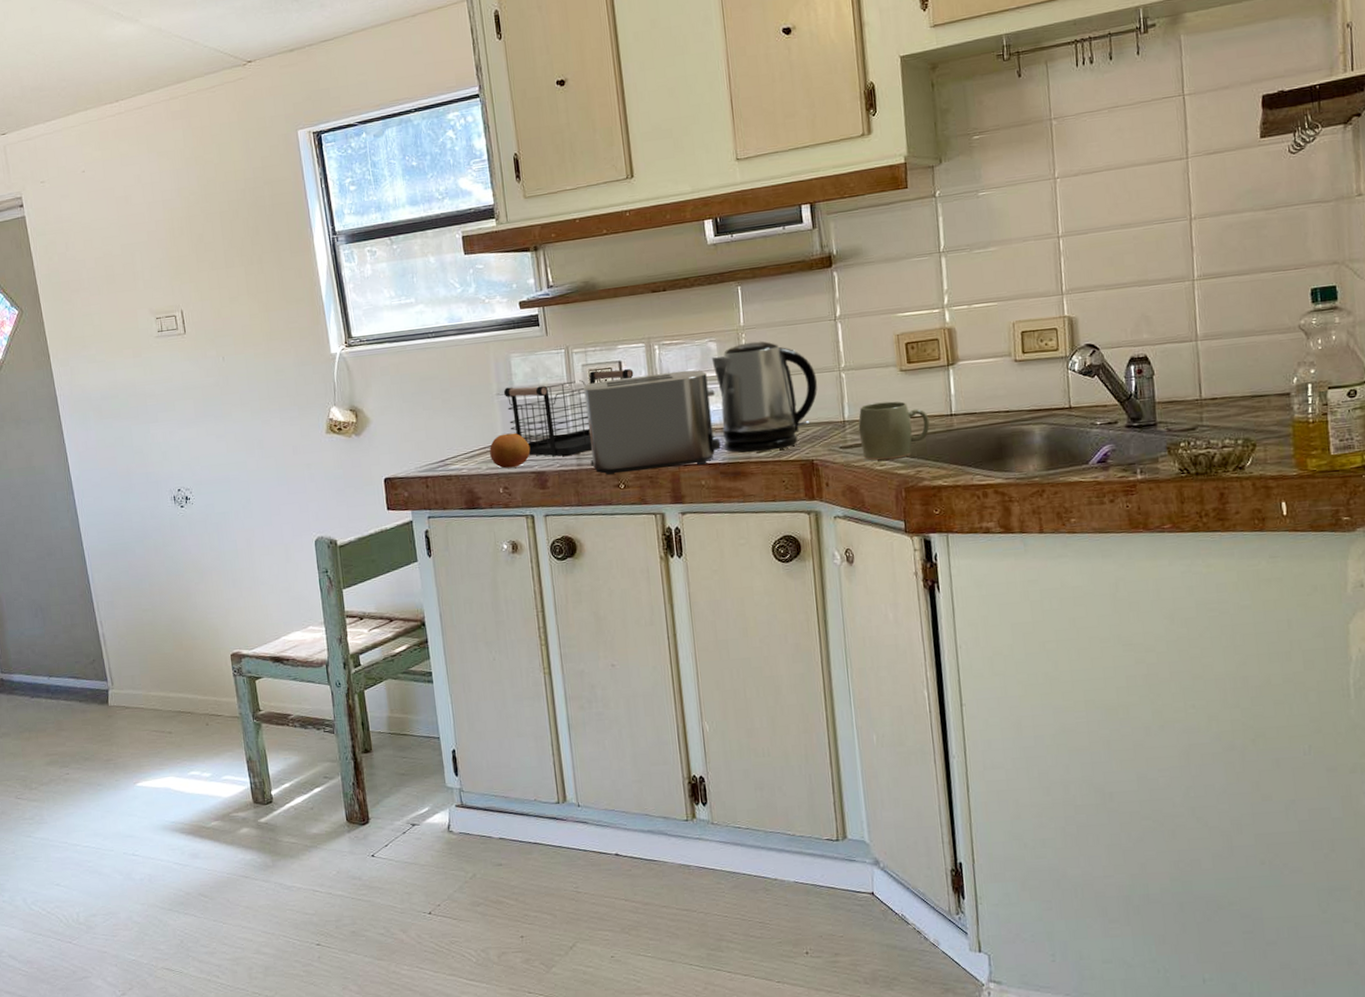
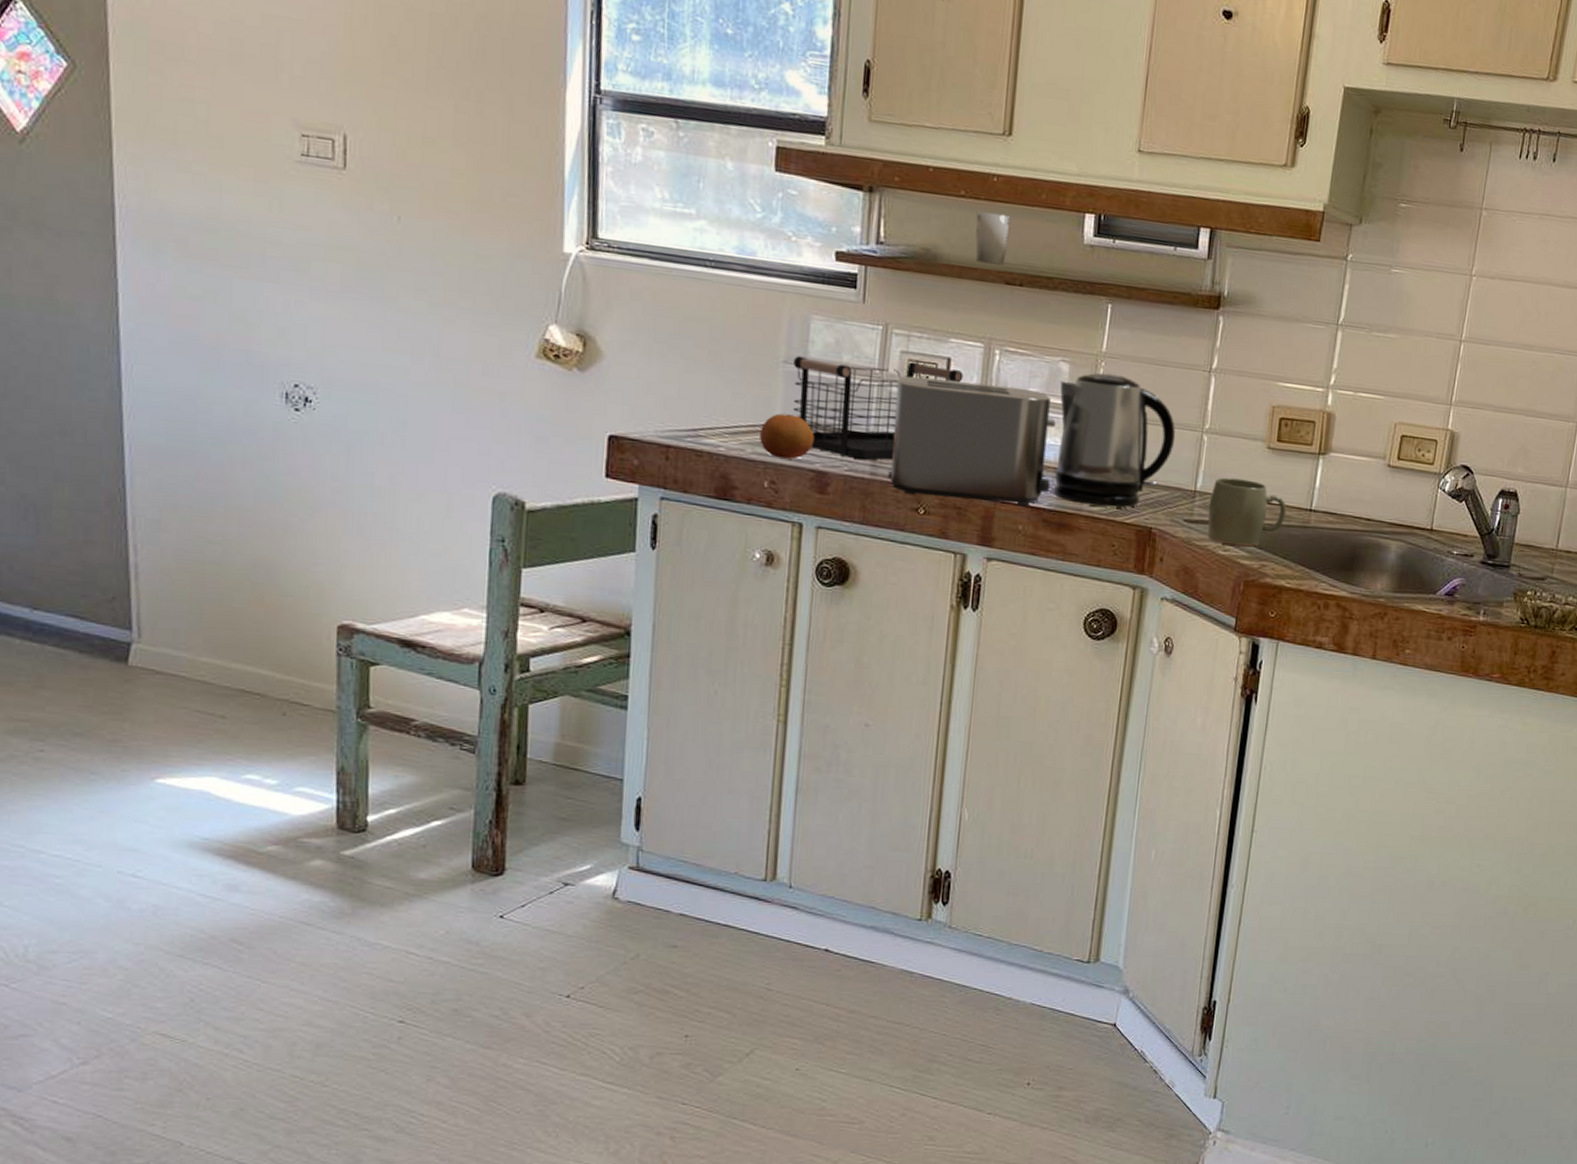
cup: none [618,239,648,281] -> present [975,211,1013,265]

